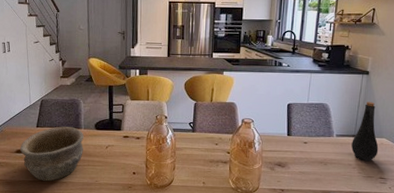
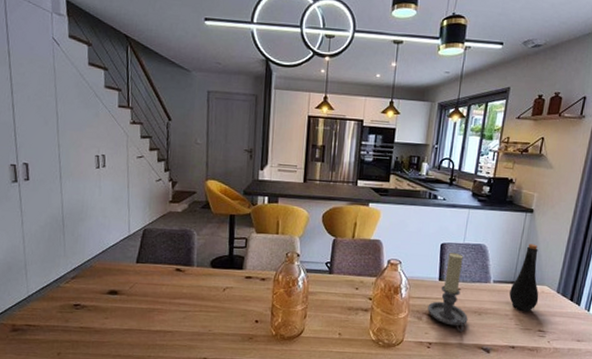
bowl: present [19,126,84,181] -> none [113,263,196,330]
candle holder: none [279,112,315,181] -> present [427,253,468,333]

